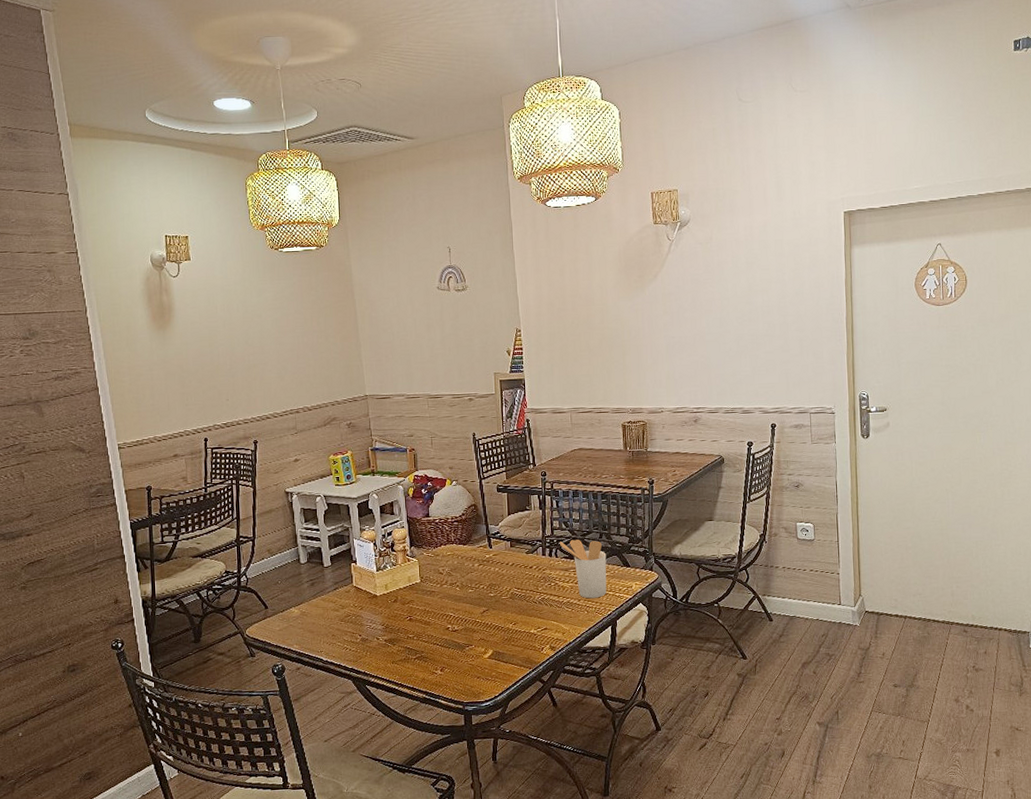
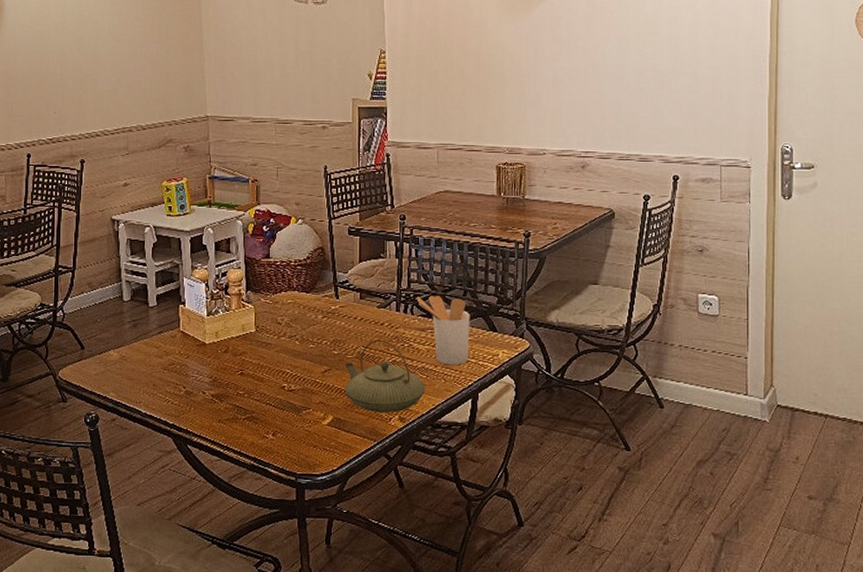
teapot: none [501,580,571,644] -> present [345,339,425,413]

